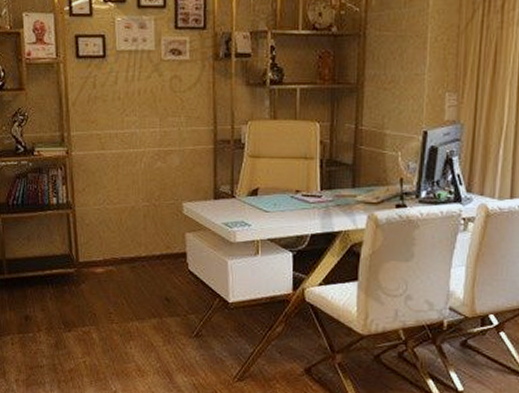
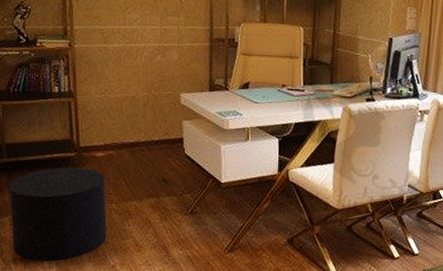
stool: none [10,284,108,384] -> present [9,167,107,261]

